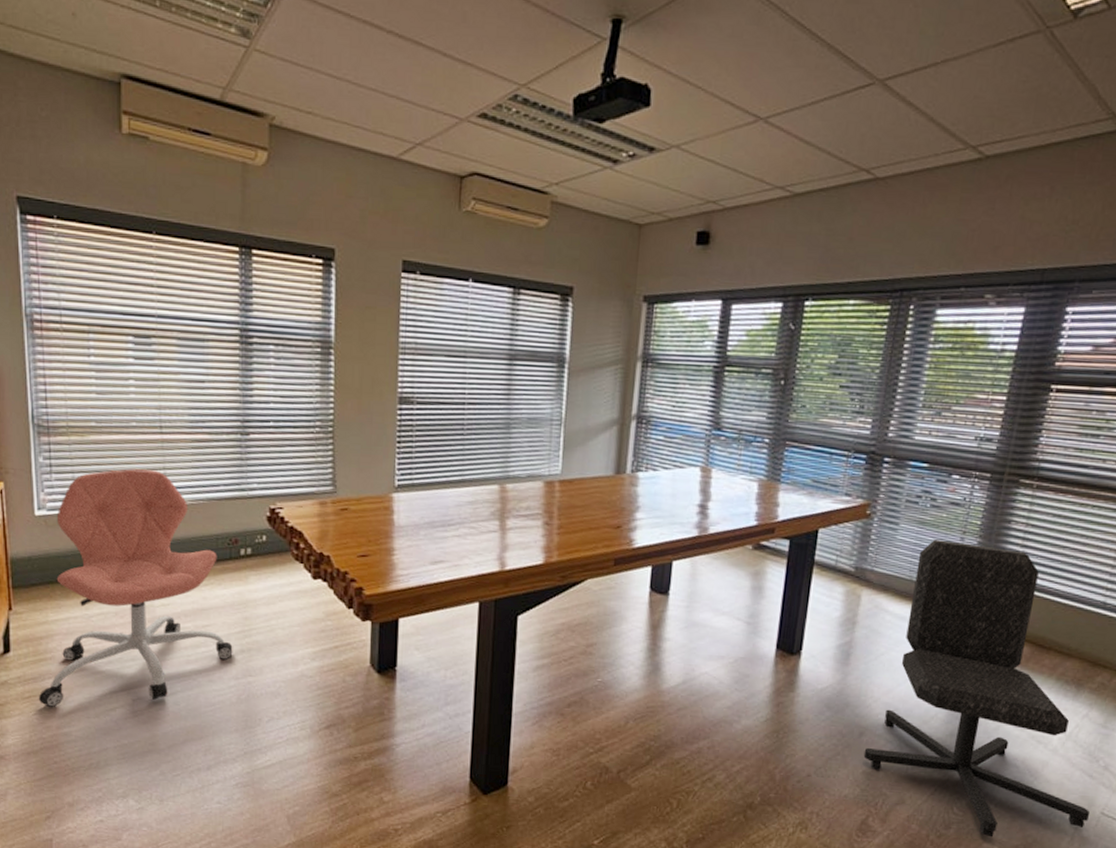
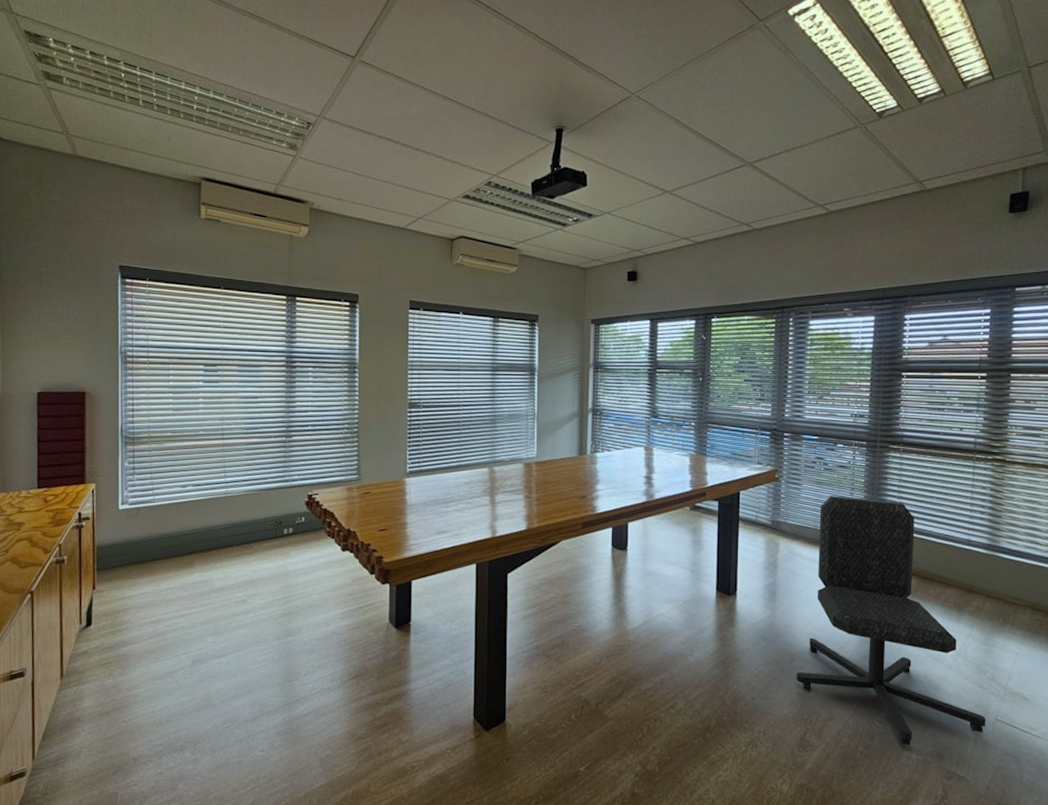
office chair: present [38,469,233,708] -> none [112,468,277,673]

